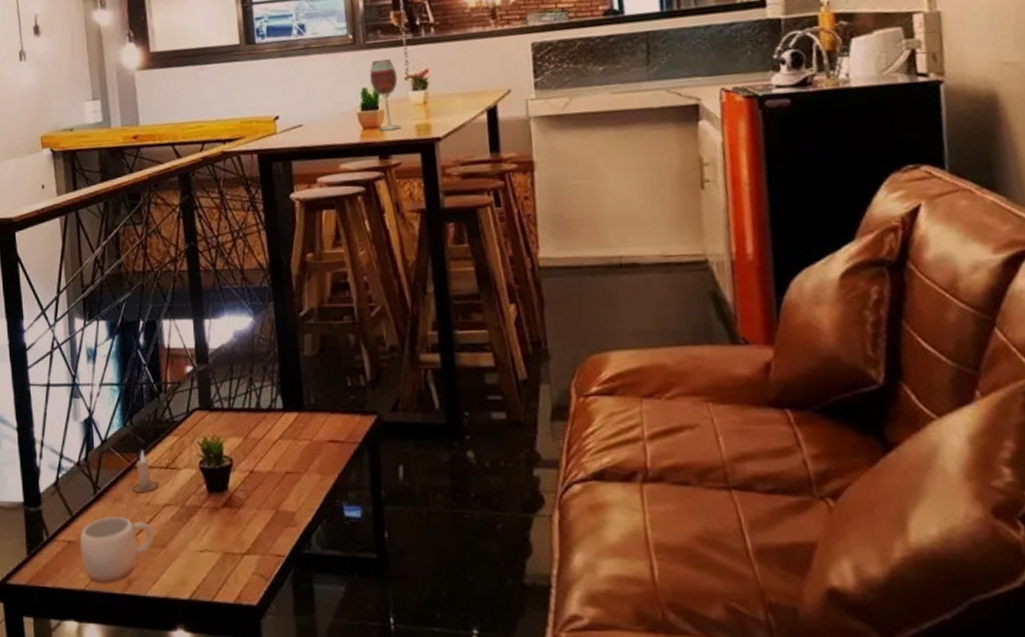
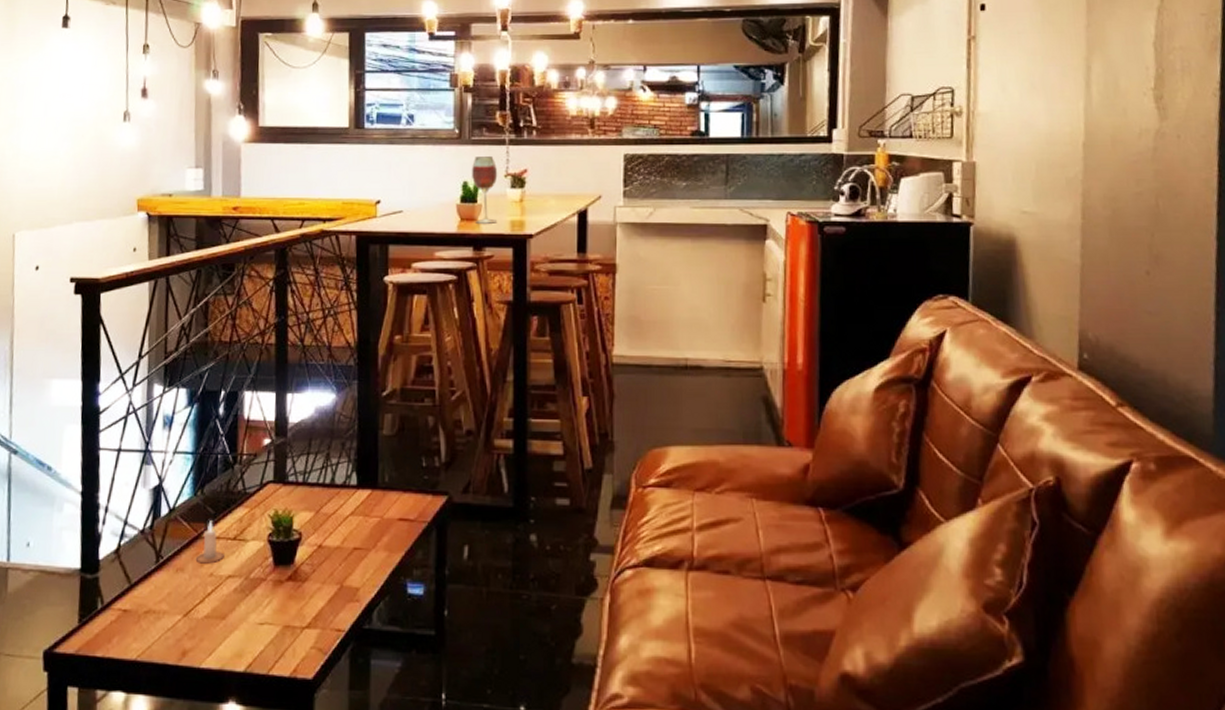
mug: present [78,516,155,584] -> none [134,585,215,655]

